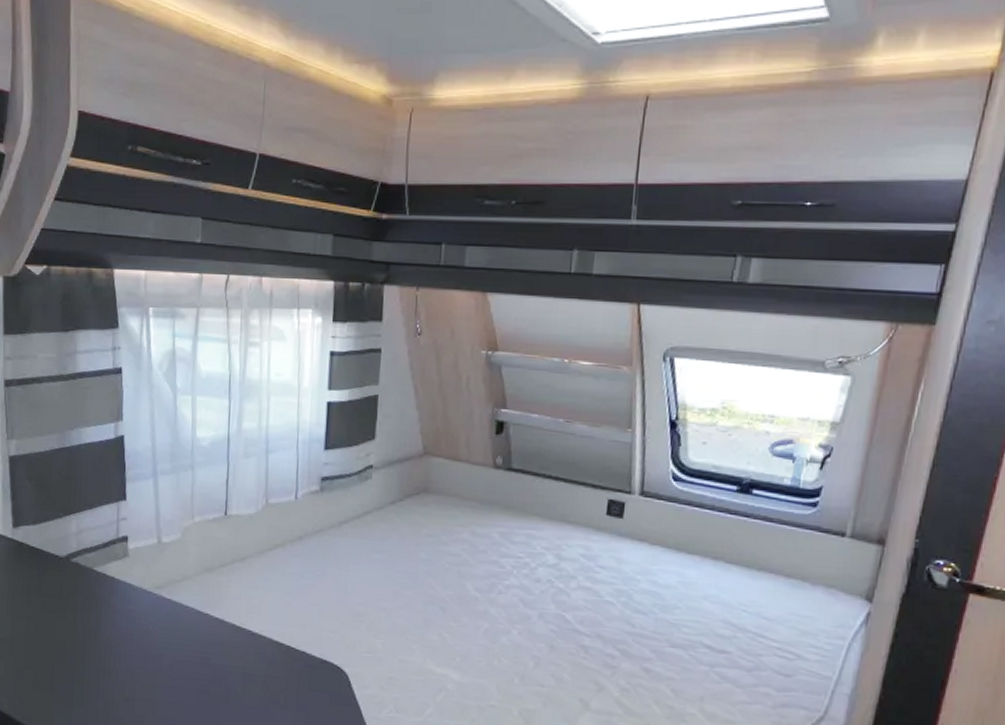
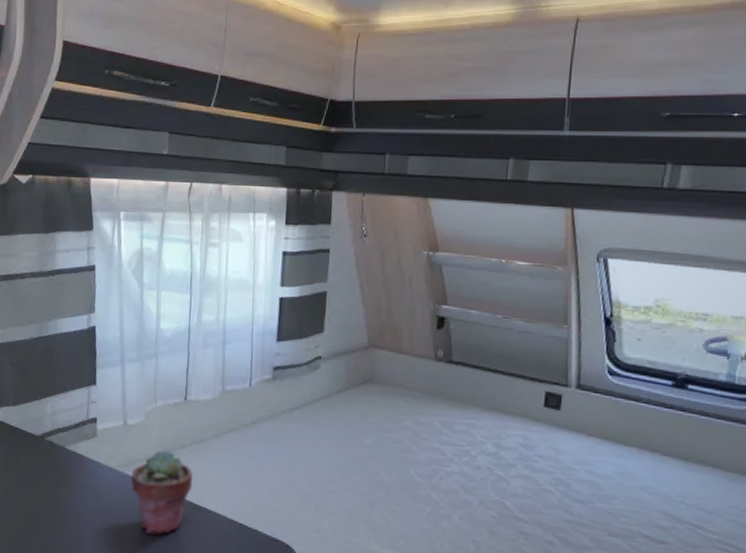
potted succulent: none [167,569,236,661] -> present [131,450,194,535]

